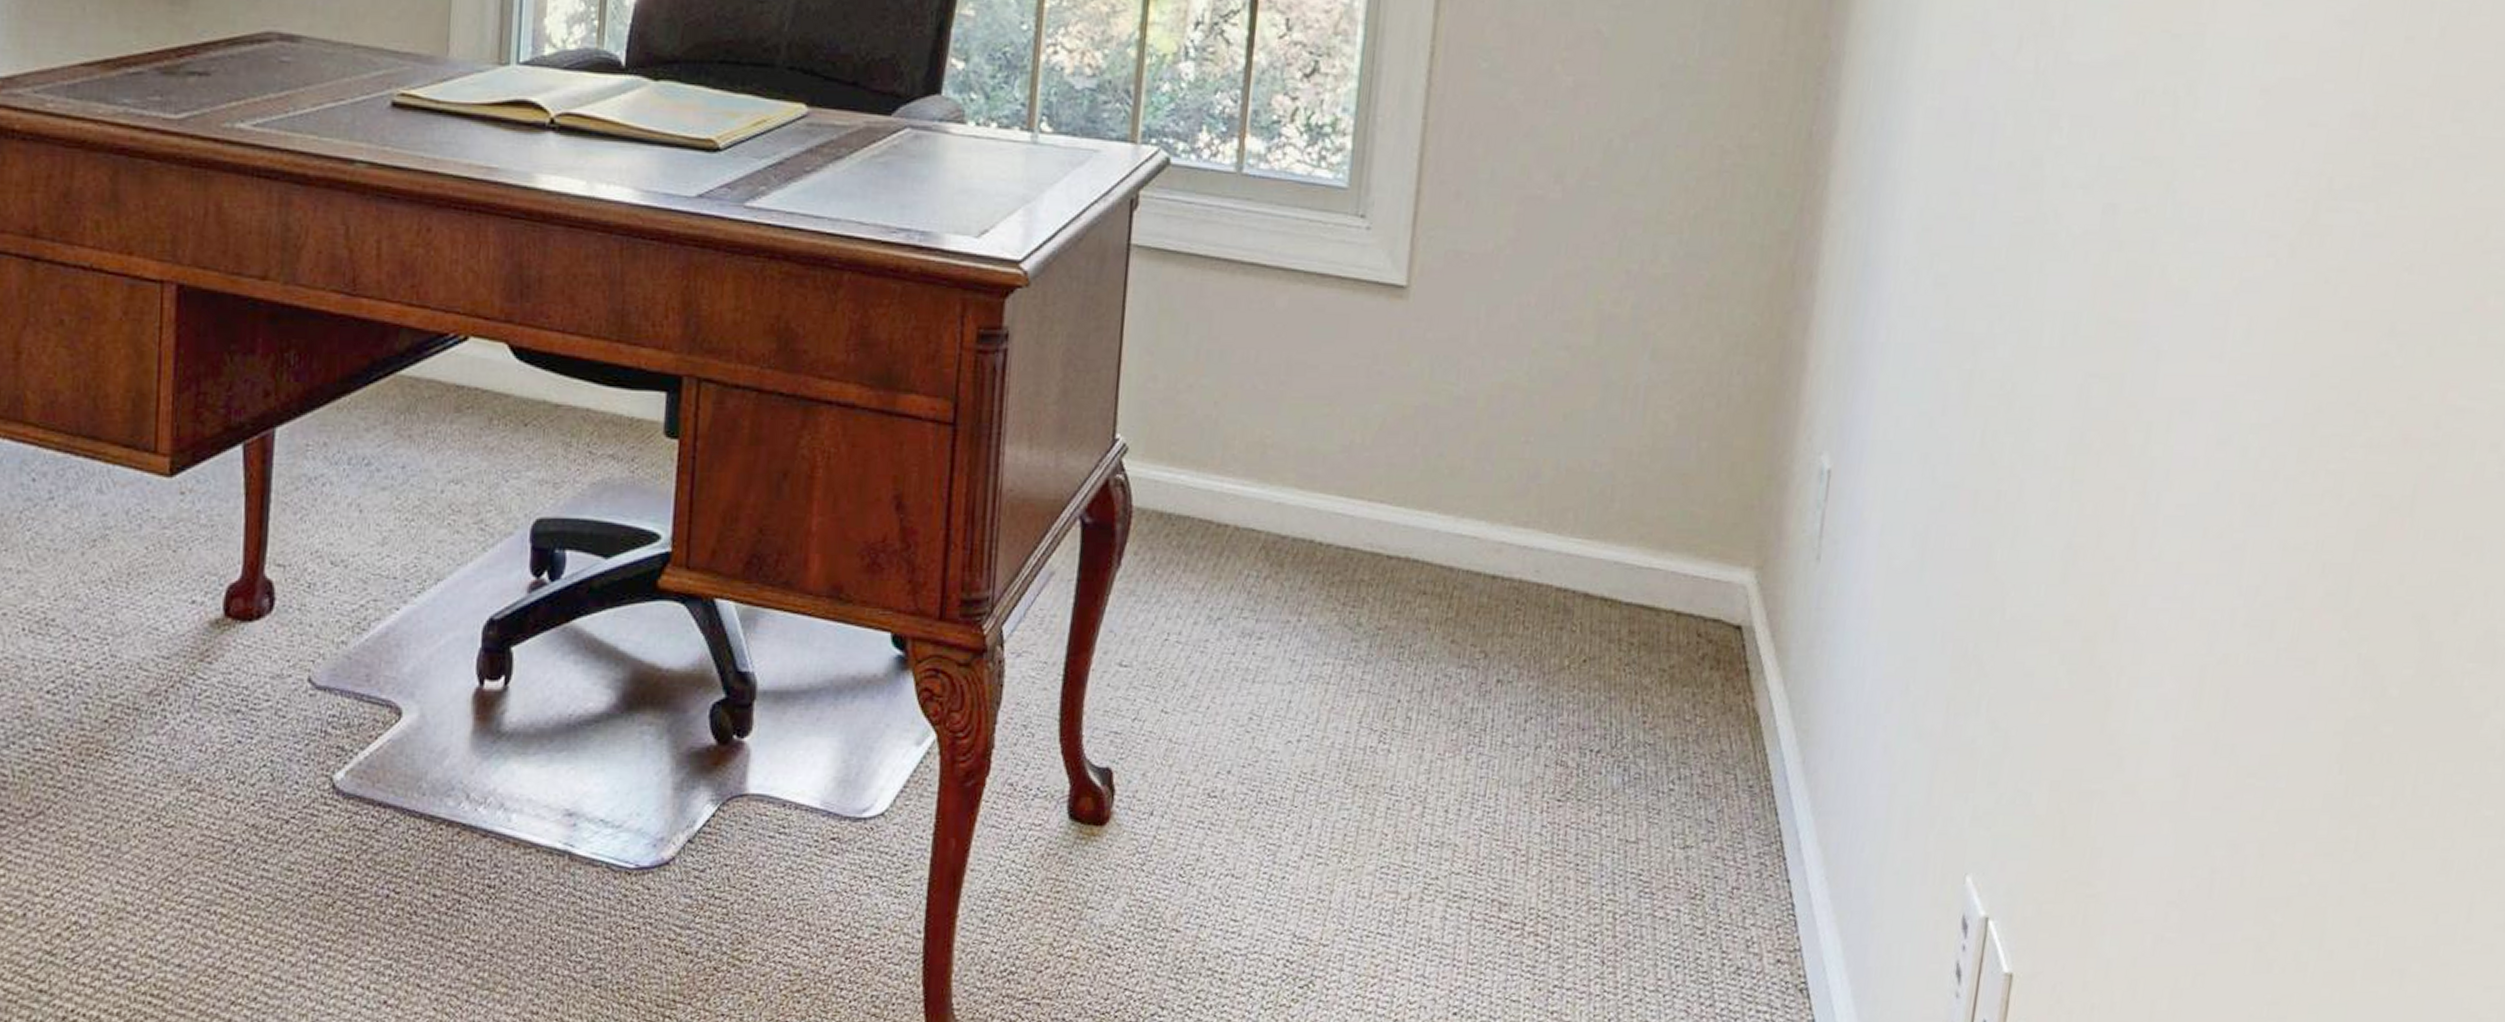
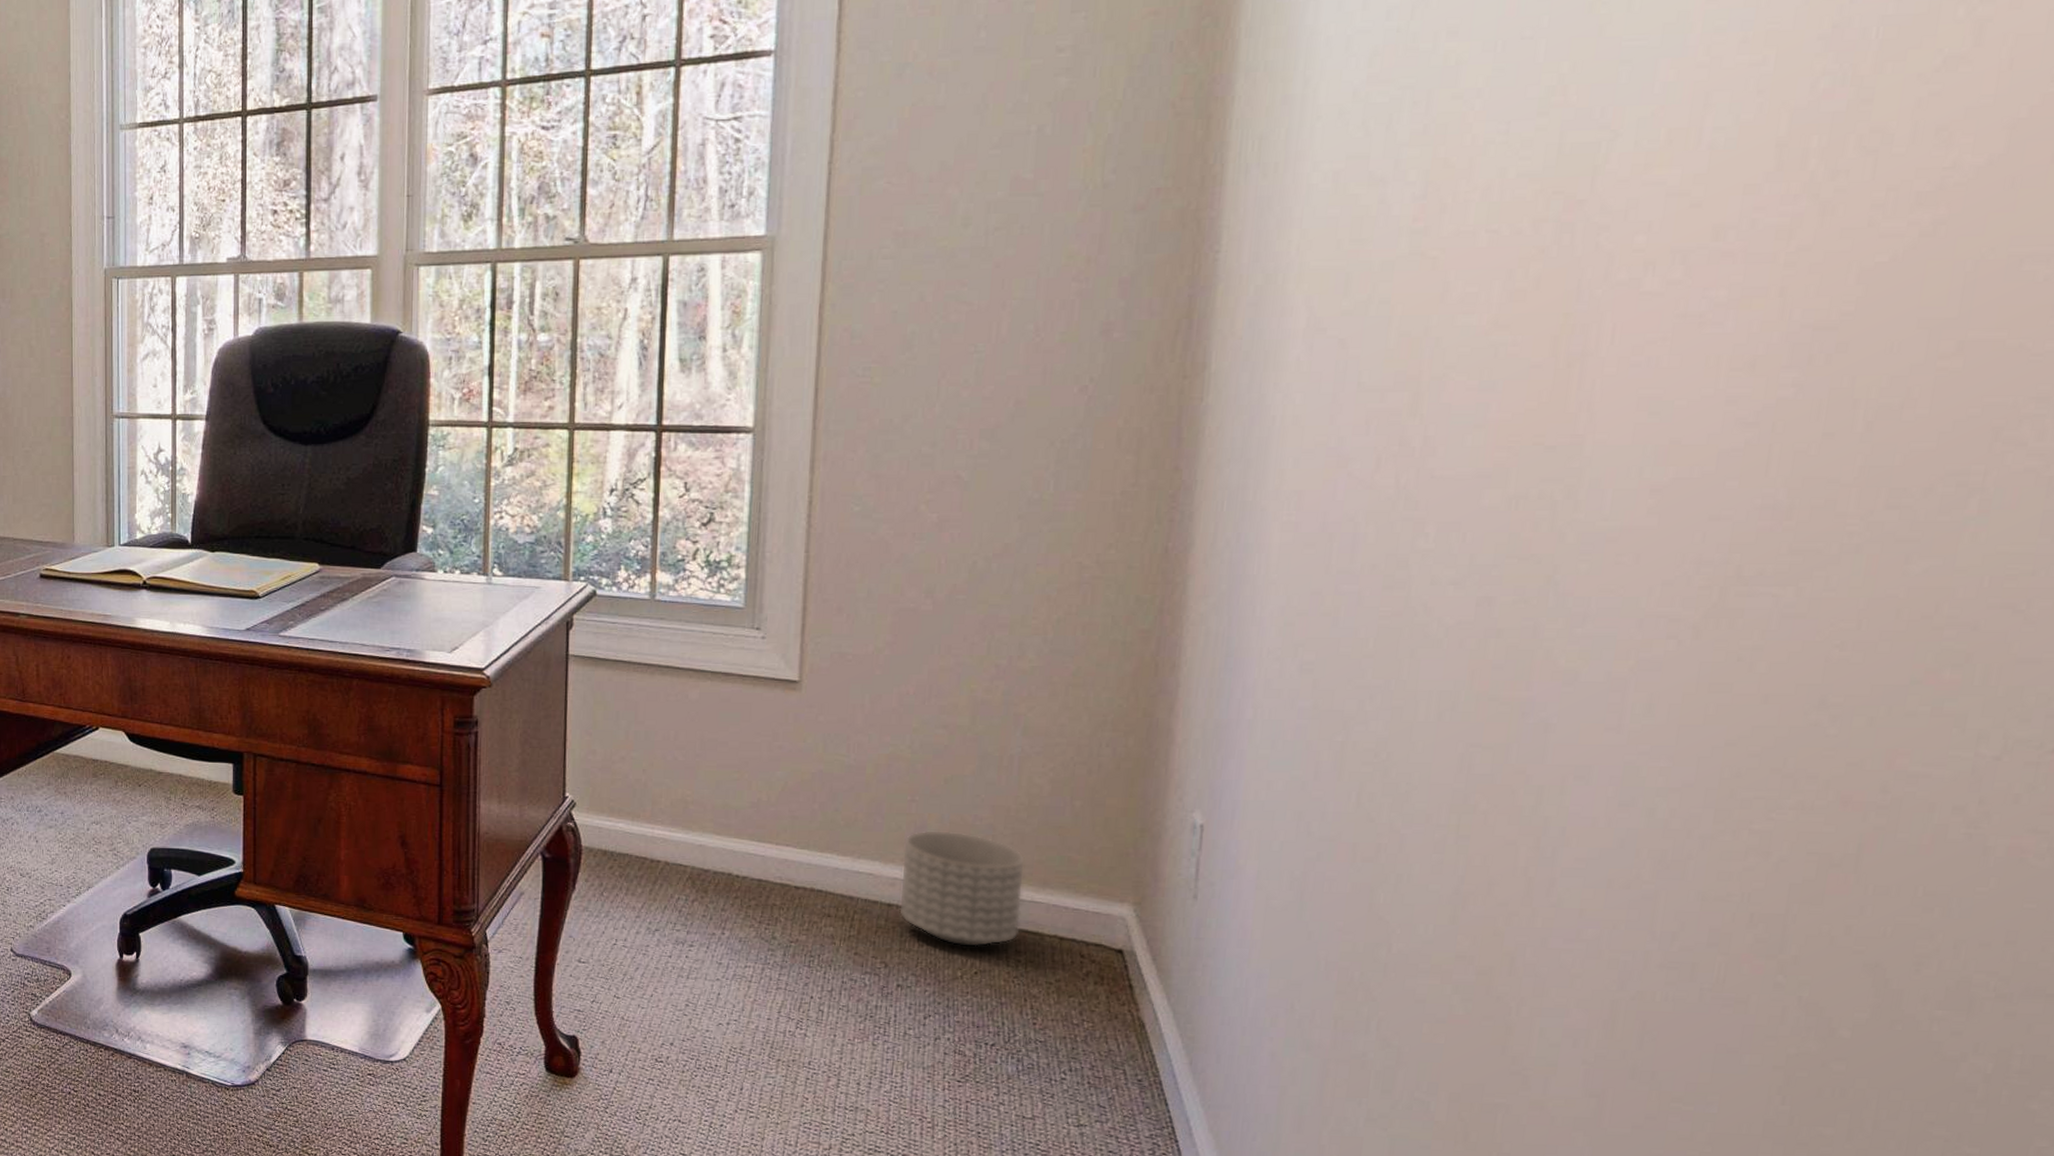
planter: none [1504,479,1646,629] -> present [899,829,1026,948]

